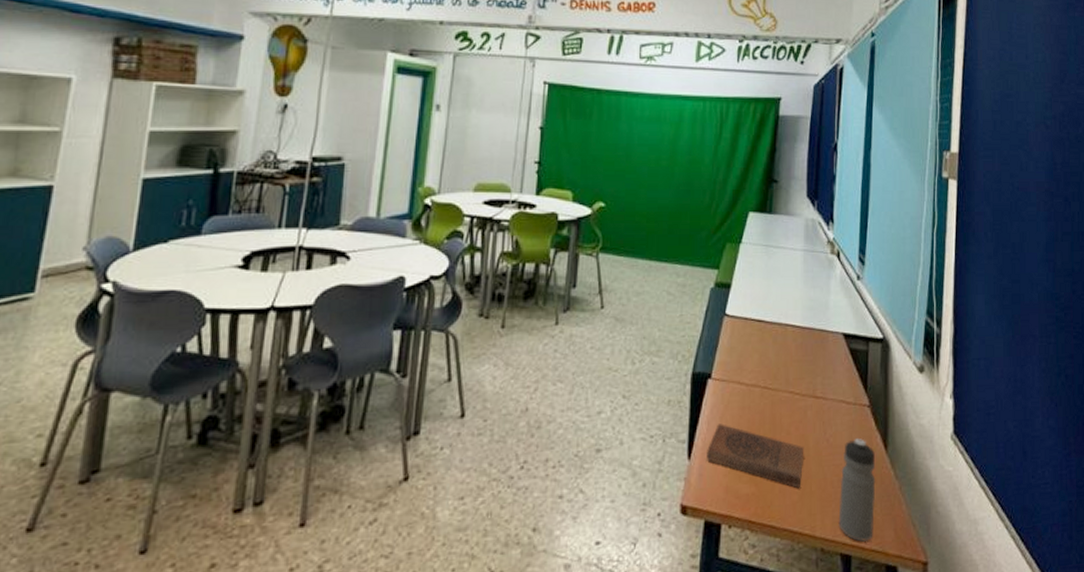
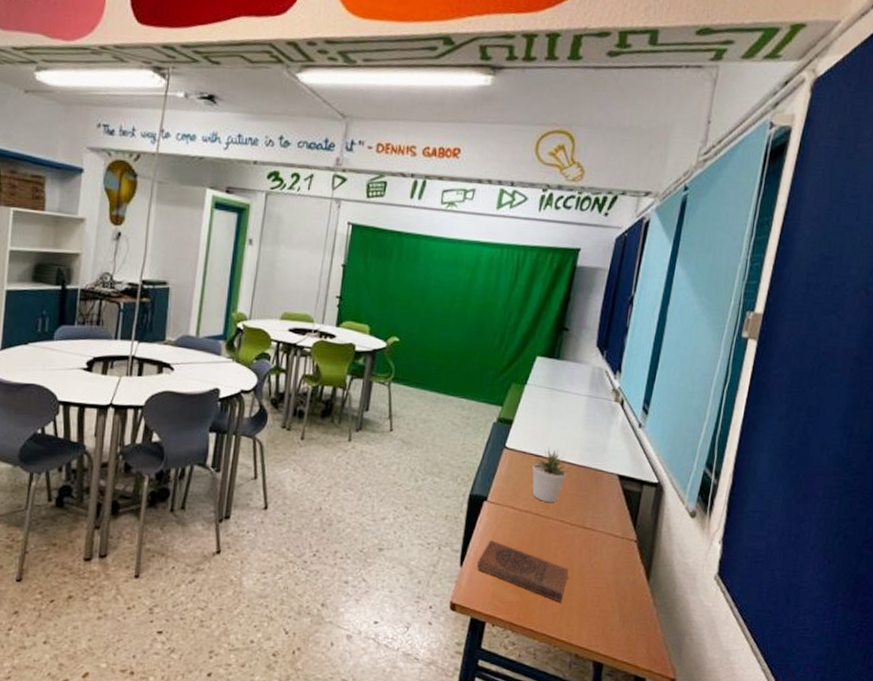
potted plant: none [755,310,794,373] -> present [532,447,570,503]
water bottle: present [838,439,876,542] -> none [594,568,637,654]

